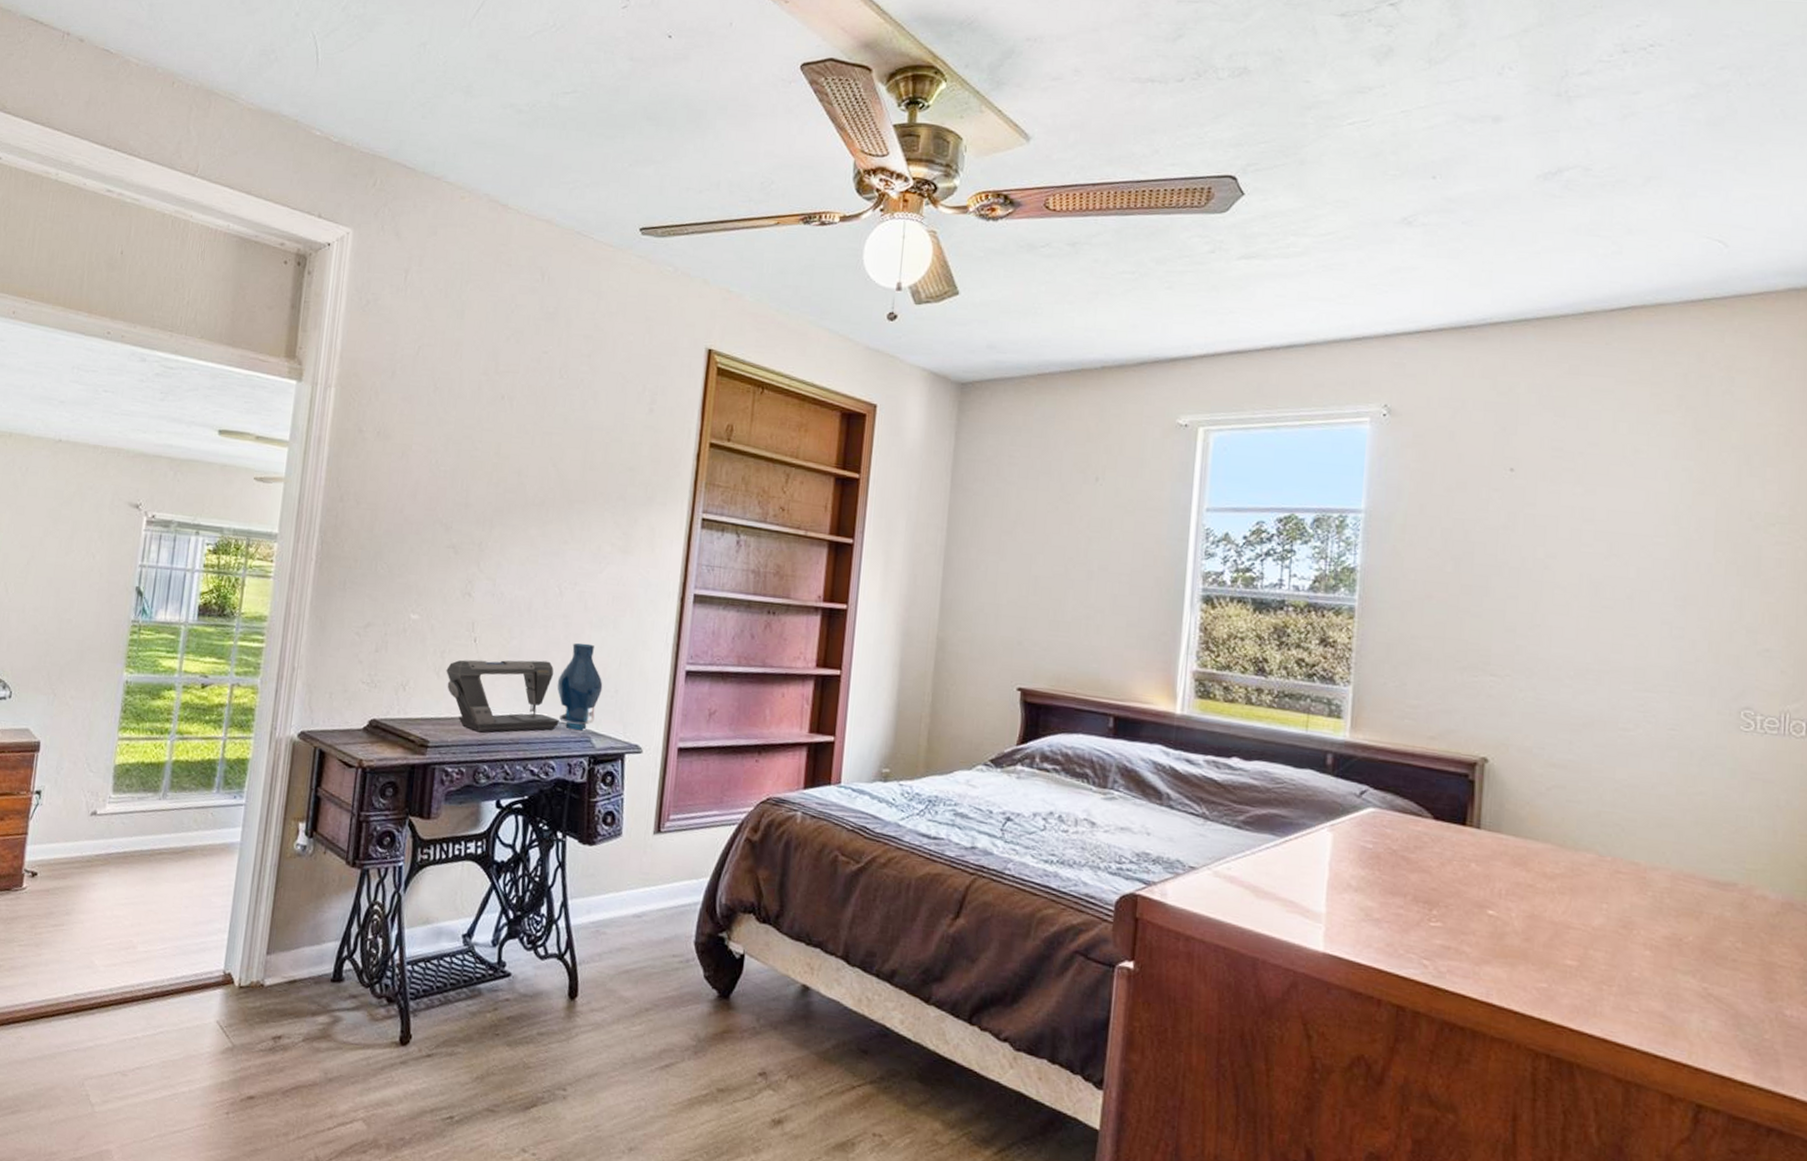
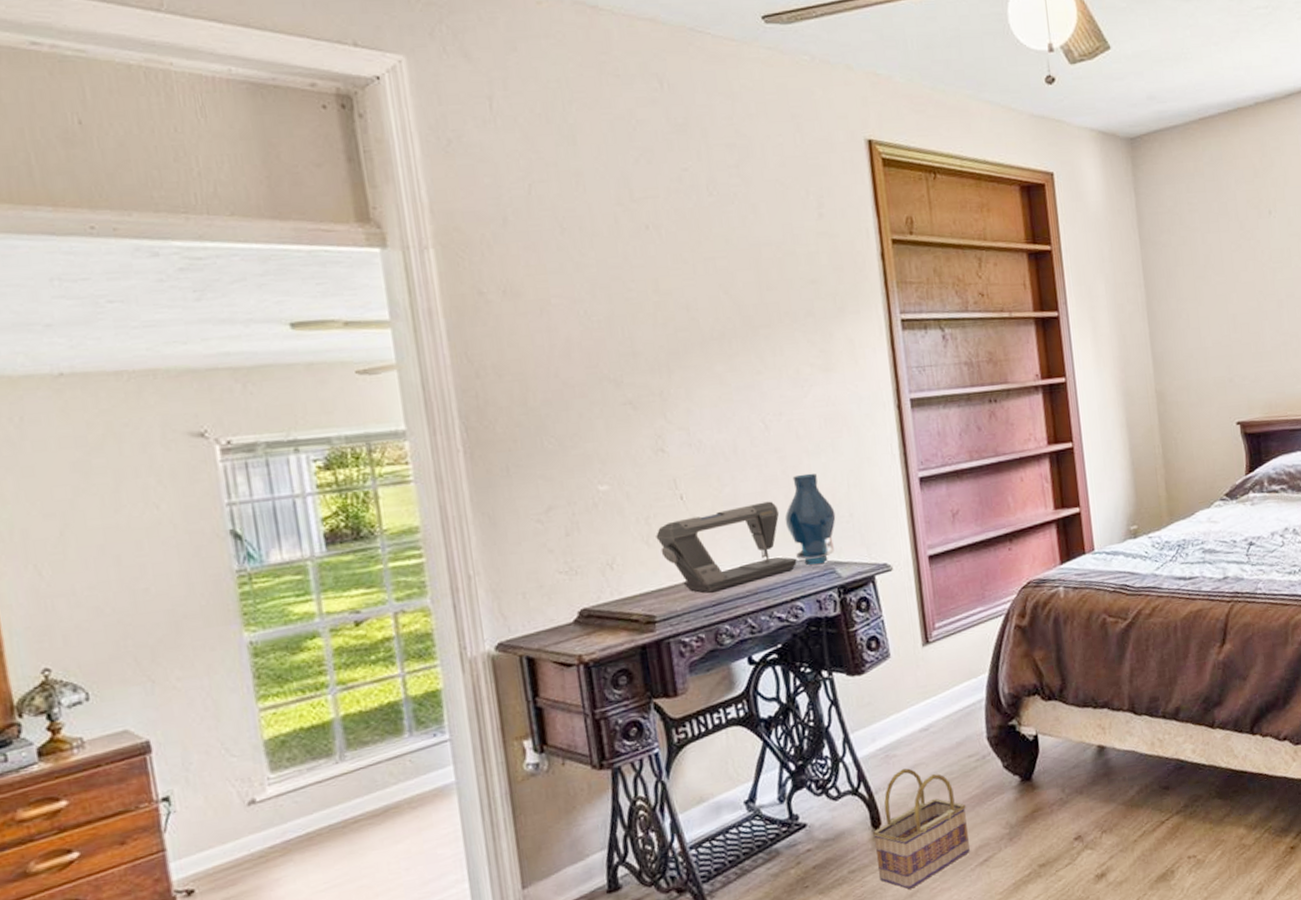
basket: none [564,948,660,1070] -> present [873,768,970,890]

